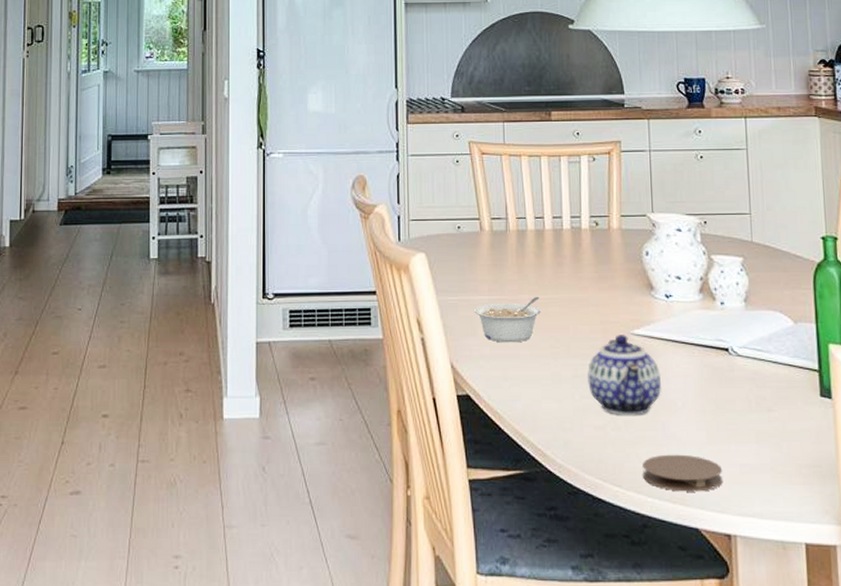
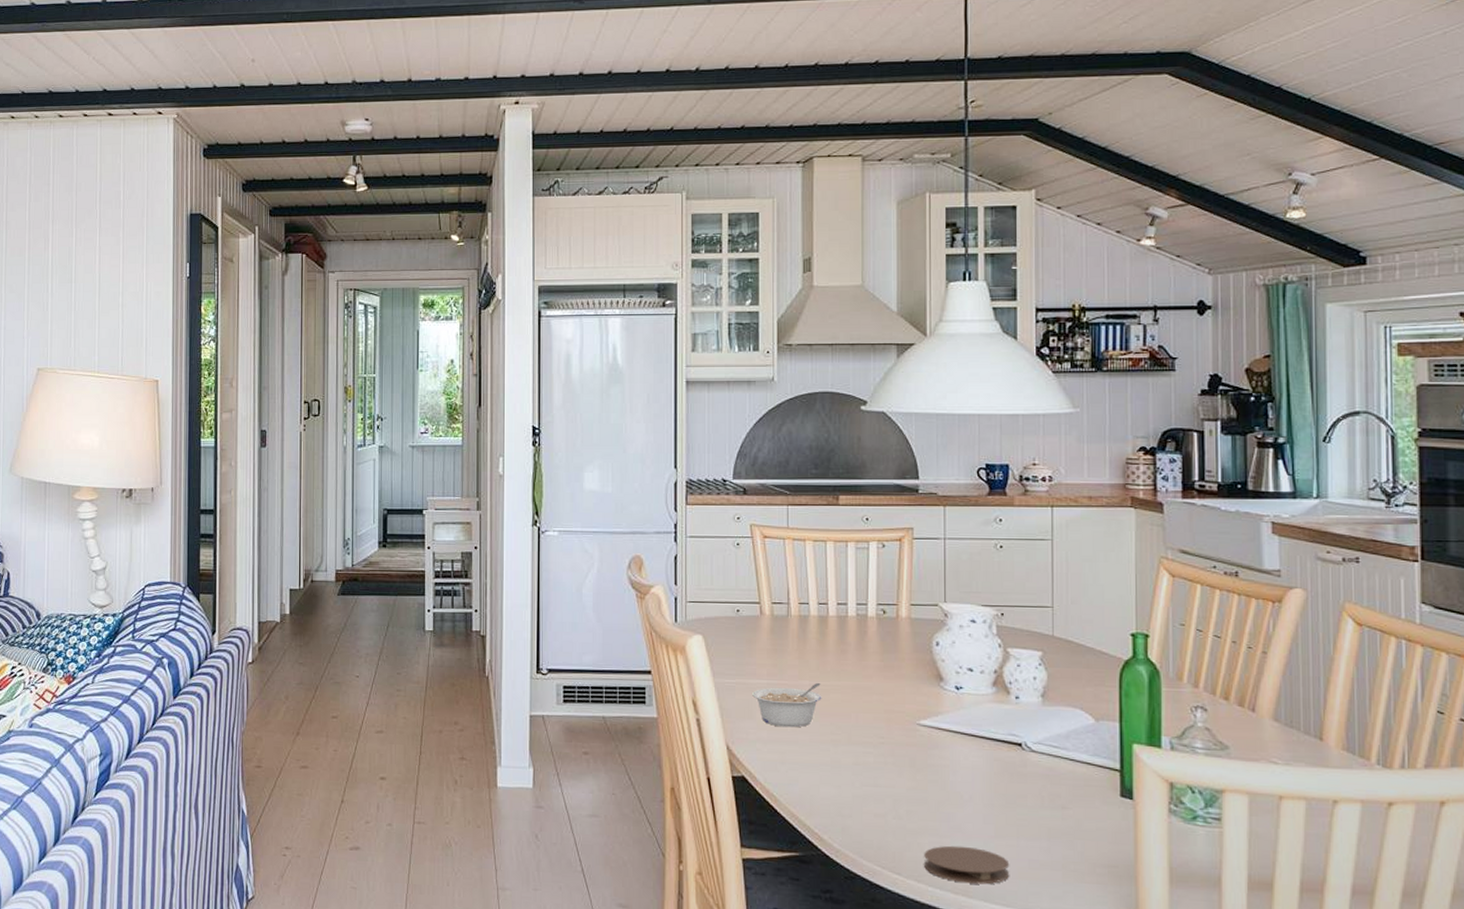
teapot: present [587,335,662,415] -> none [868,724,948,806]

